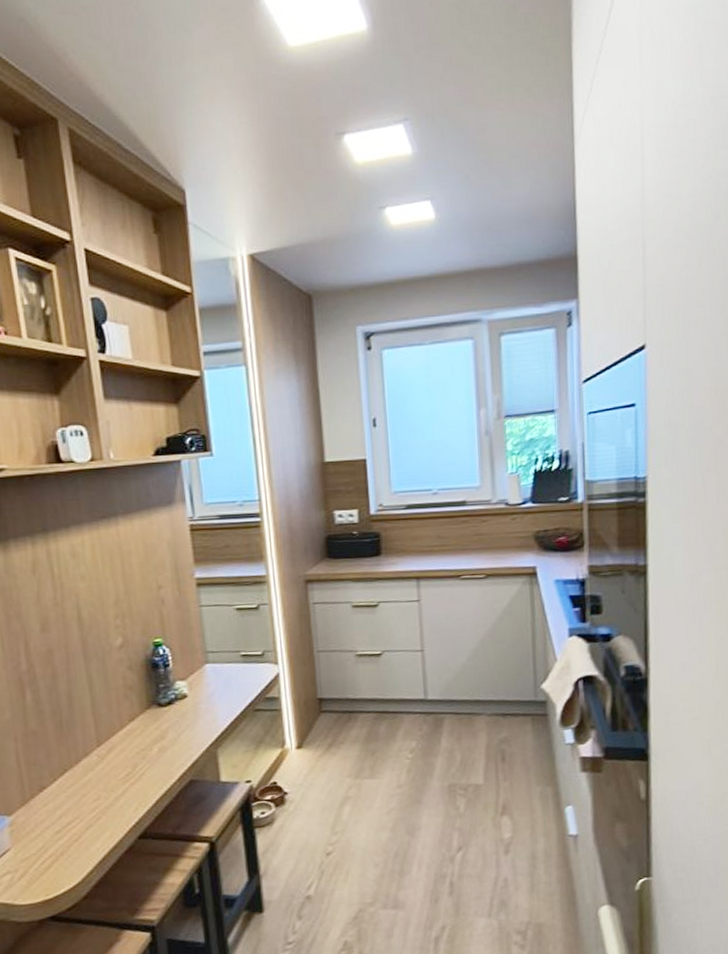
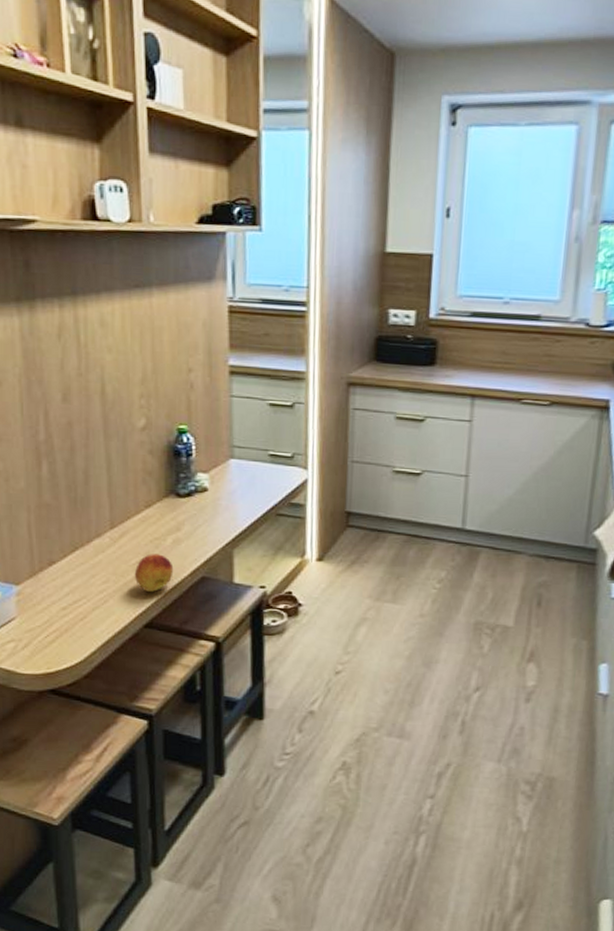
fruit: none [124,764,162,803] -> present [134,554,174,592]

